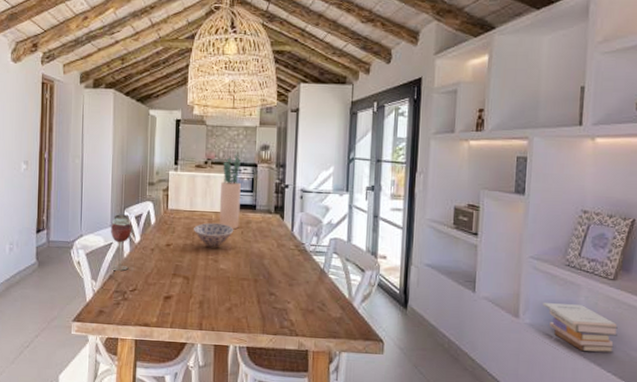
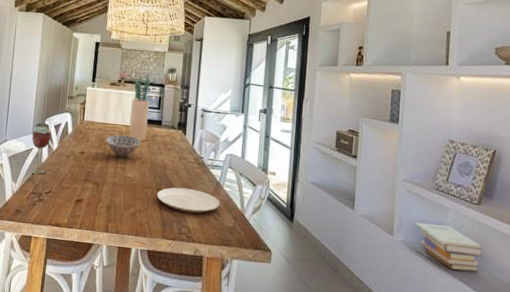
plate: none [254,277,326,305] -> present [156,187,220,214]

